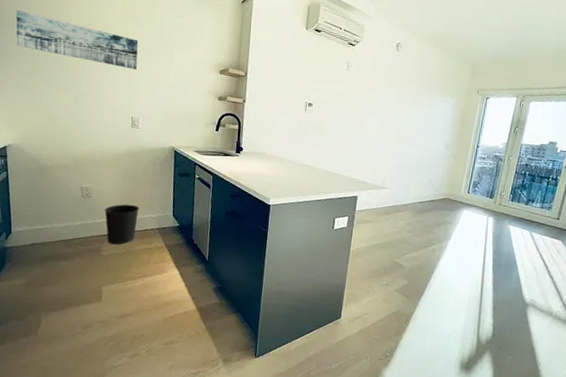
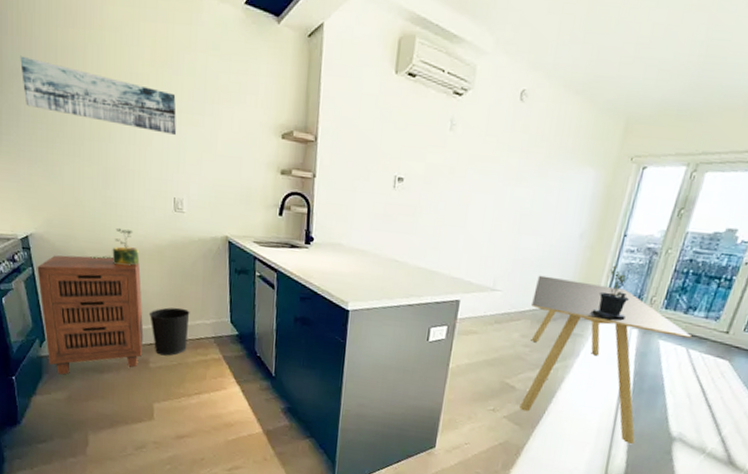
cabinet: none [10,162,100,263] -> present [37,255,144,375]
potted plant: none [58,140,100,171] -> present [91,228,140,266]
dining table: none [407,176,532,310] -> present [519,275,691,444]
potted plant: none [458,168,484,211] -> present [592,265,629,321]

